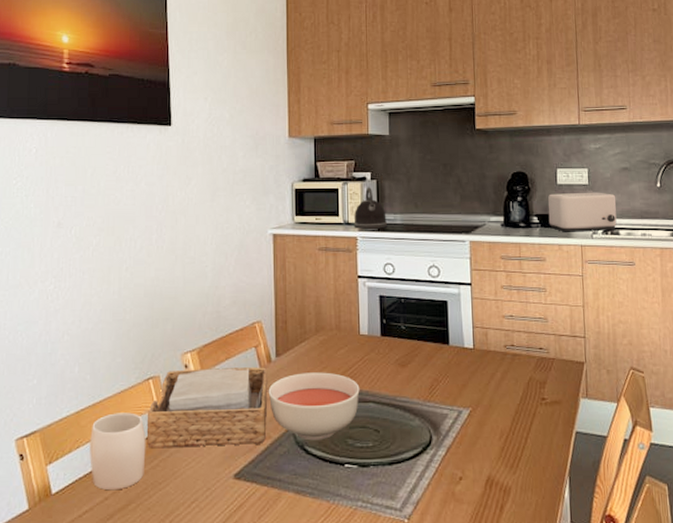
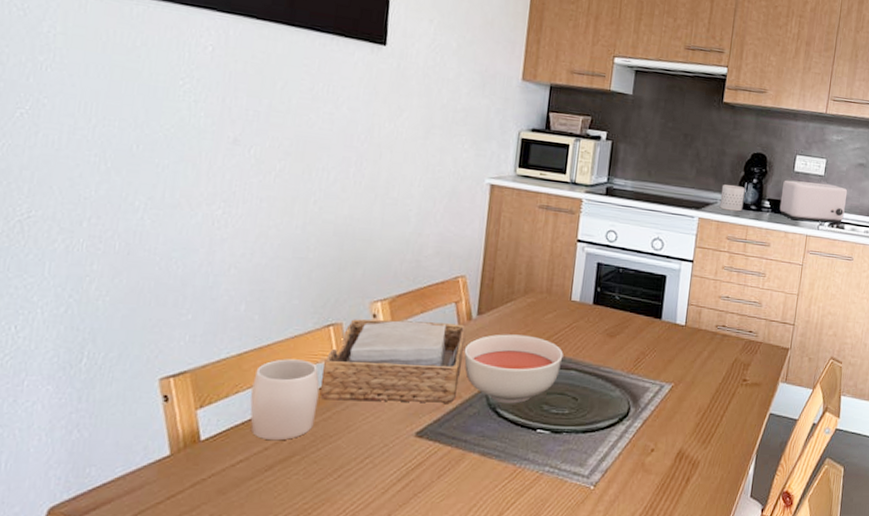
kettle: present [354,187,387,229] -> none [580,147,617,194]
mug: none [487,206,512,231] -> present [719,184,745,212]

